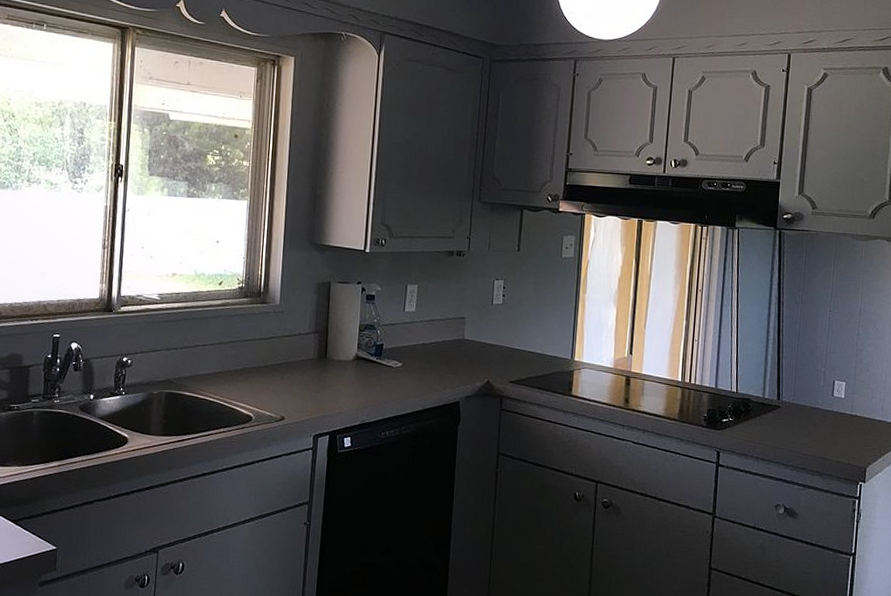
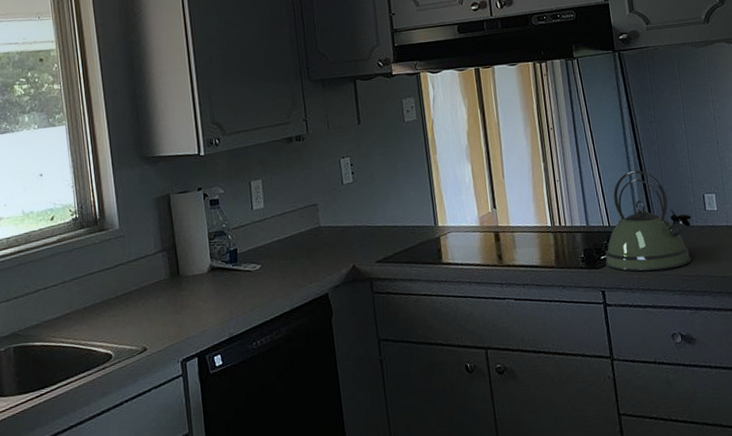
kettle: none [726,344,818,444] -> present [605,170,692,272]

